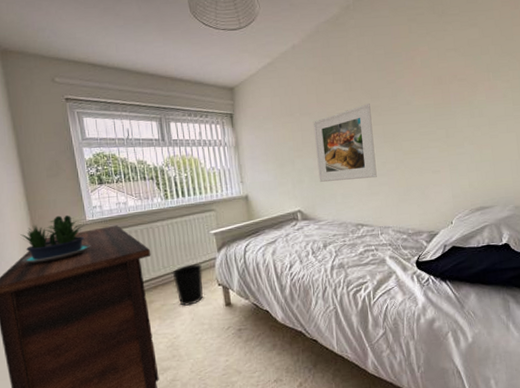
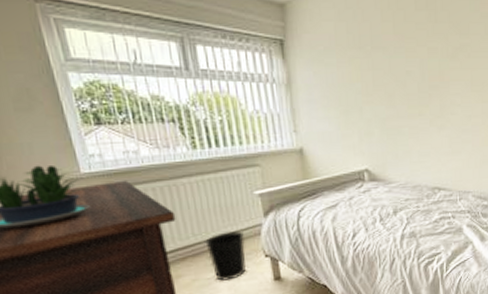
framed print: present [313,104,377,182] -> none [387,41,460,136]

